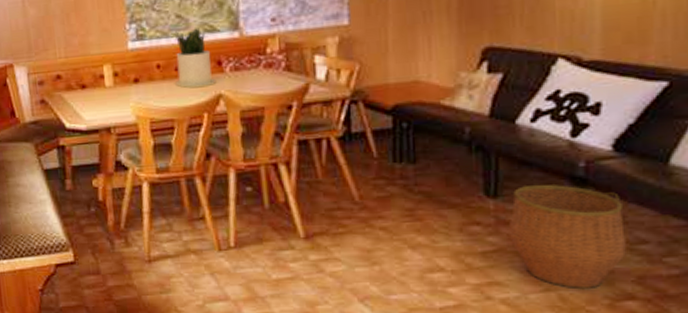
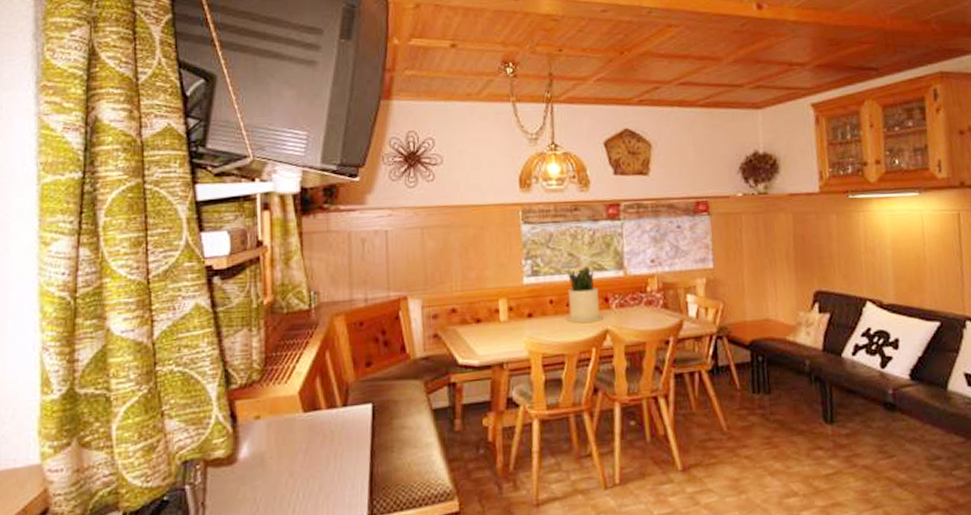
basket: present [508,184,626,288] -> none [843,410,927,504]

